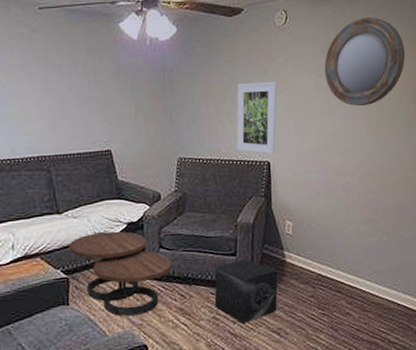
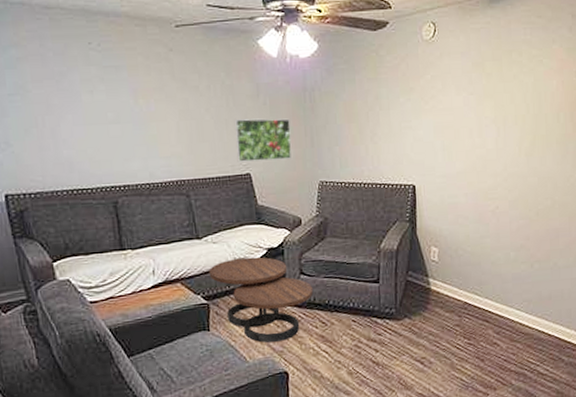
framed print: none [95,97,151,139] -> present [234,118,292,162]
speaker: present [214,259,278,324] -> none [356,286,422,352]
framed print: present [236,81,277,154] -> none [380,99,424,177]
home mirror: present [324,18,405,107] -> none [475,28,564,126]

